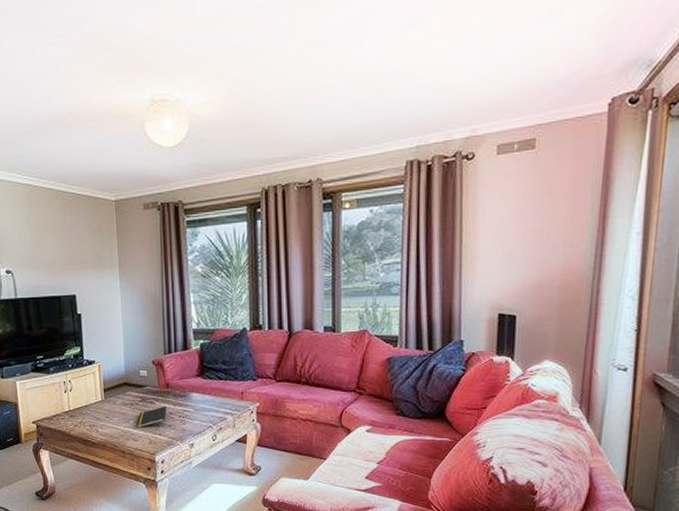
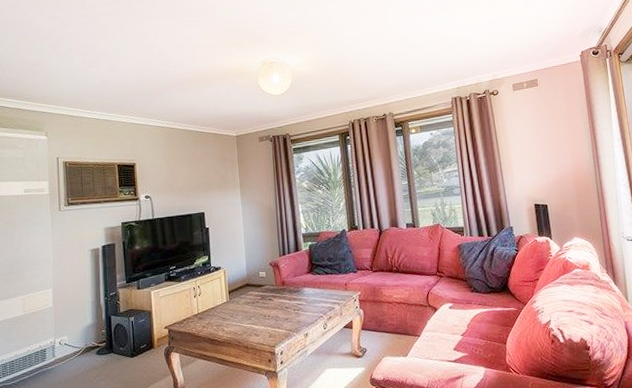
notepad: present [136,406,167,428] -> none [257,302,284,324]

